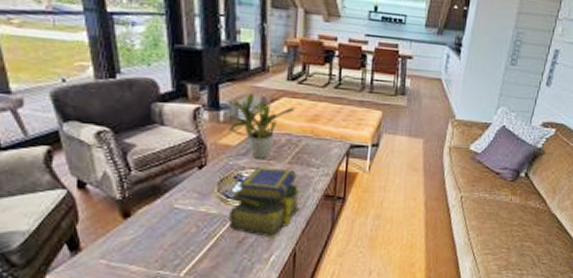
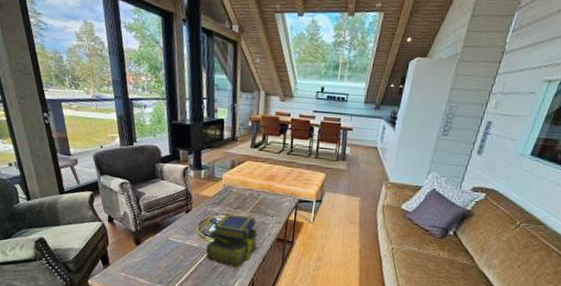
potted plant: present [227,94,295,159] -> none [207,158,257,208]

